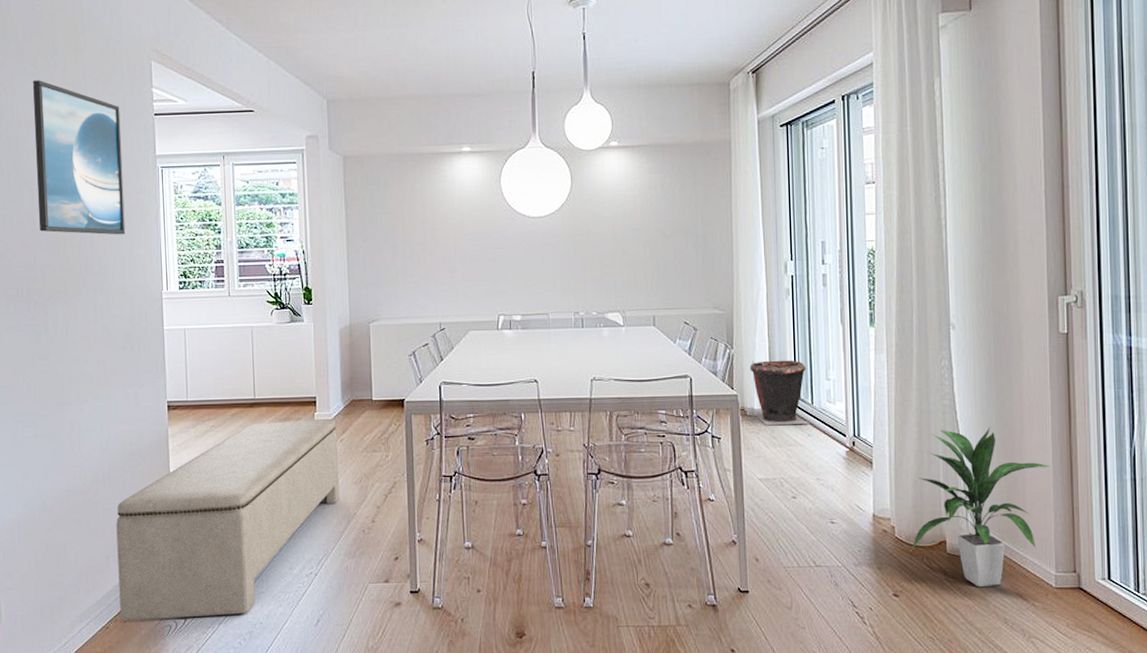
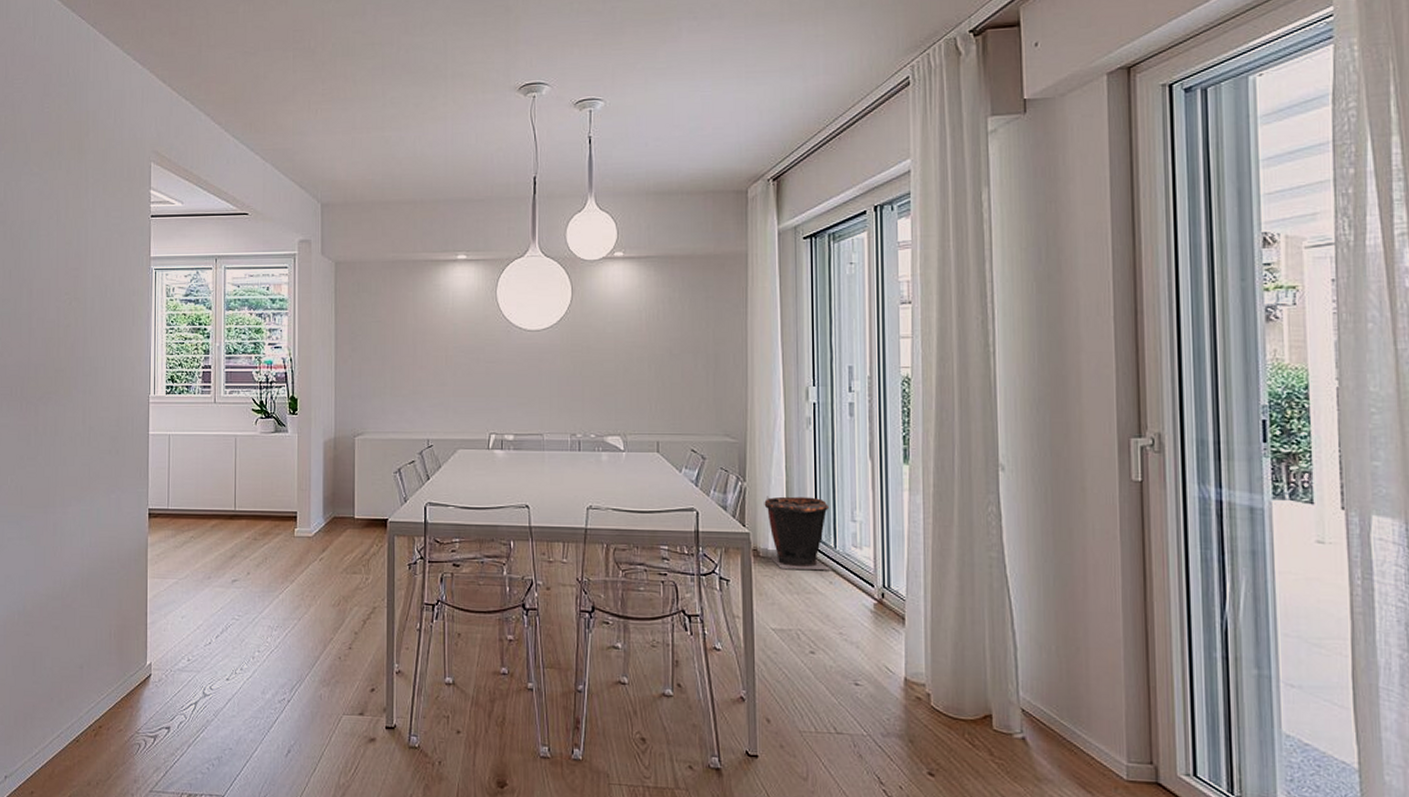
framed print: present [33,80,126,235] -> none [35,181,118,337]
bench: present [116,419,340,622] -> none [91,535,317,738]
indoor plant: present [911,428,1053,588] -> none [950,585,1124,773]

